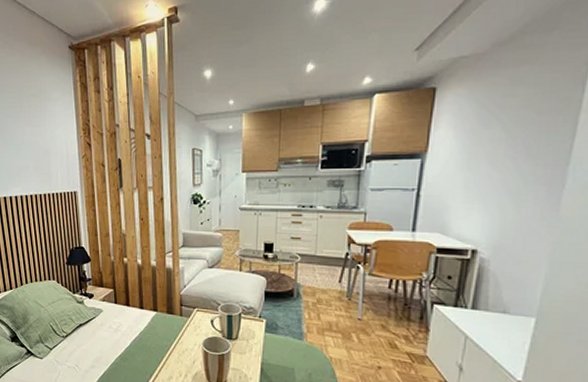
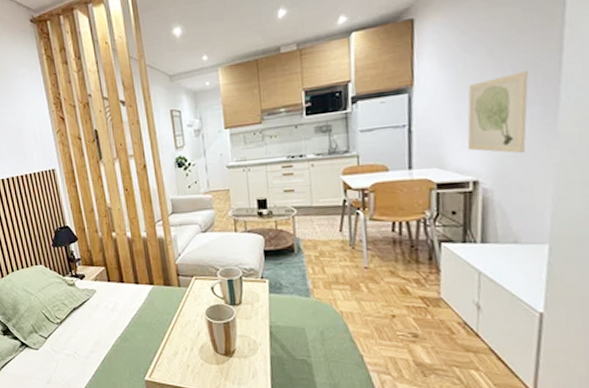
wall art: none [470,150,539,229] -> present [467,71,528,154]

